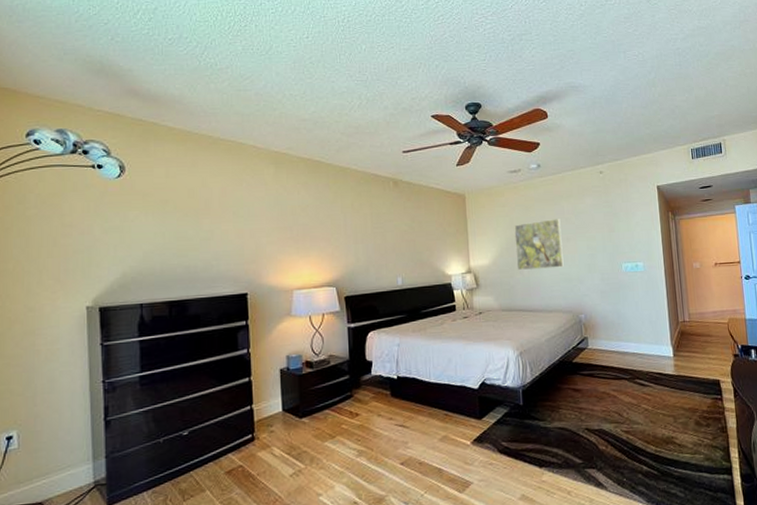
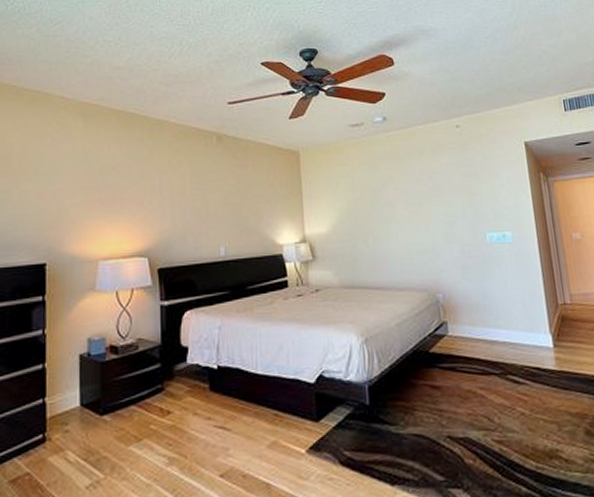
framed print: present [514,219,564,270] -> none [356,180,416,239]

